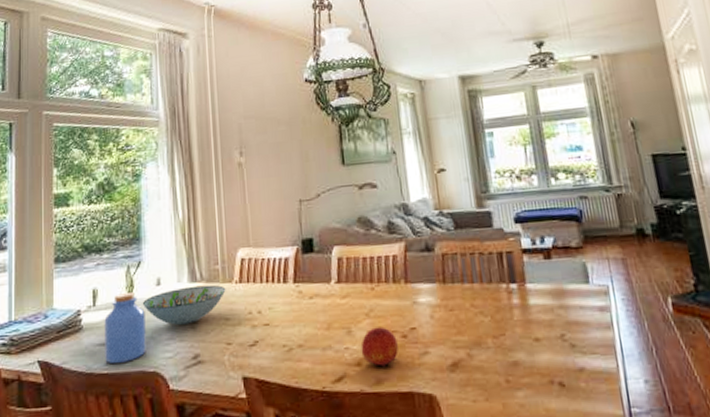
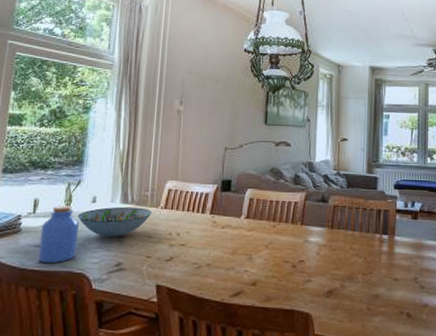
fruit: present [360,327,399,368] -> none [257,257,288,289]

